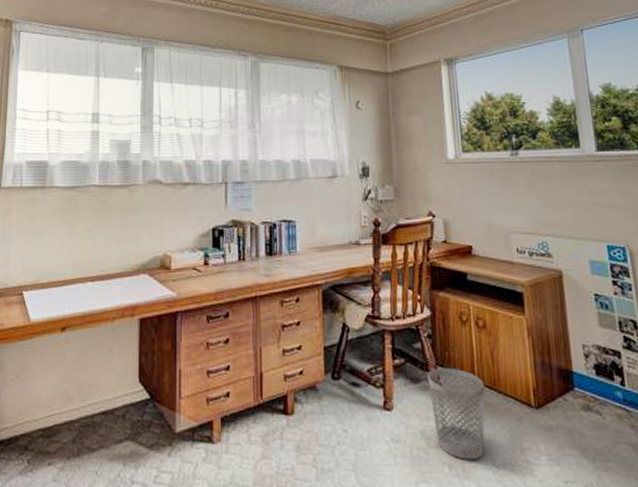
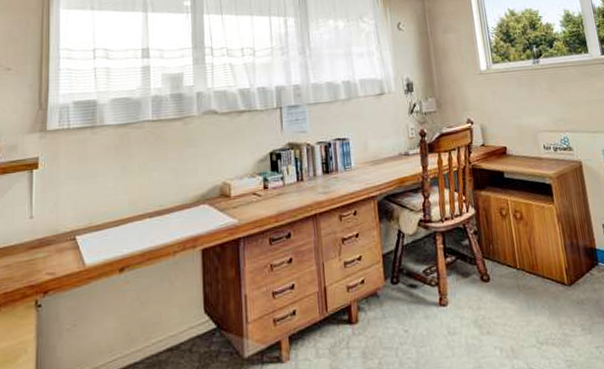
wastebasket: present [428,367,485,460] -> none [476,259,529,342]

